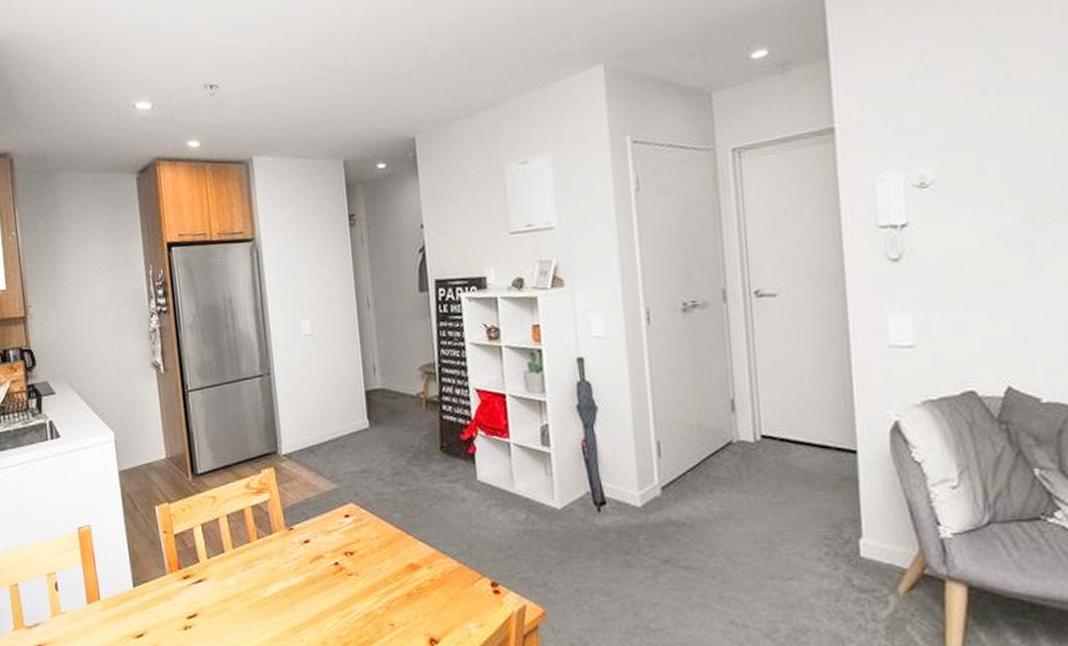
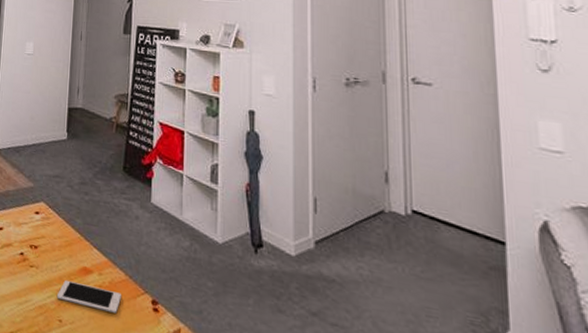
cell phone: none [383,580,457,605] -> present [56,279,121,313]

